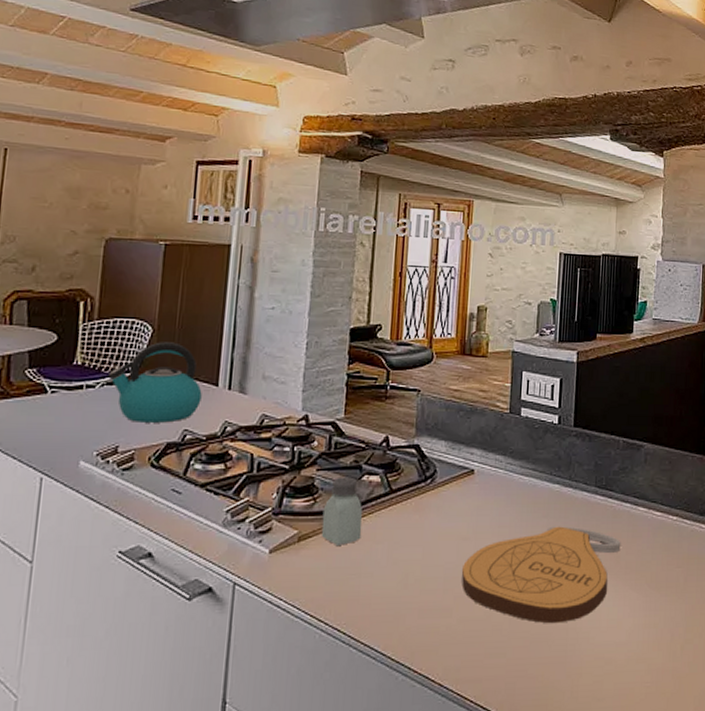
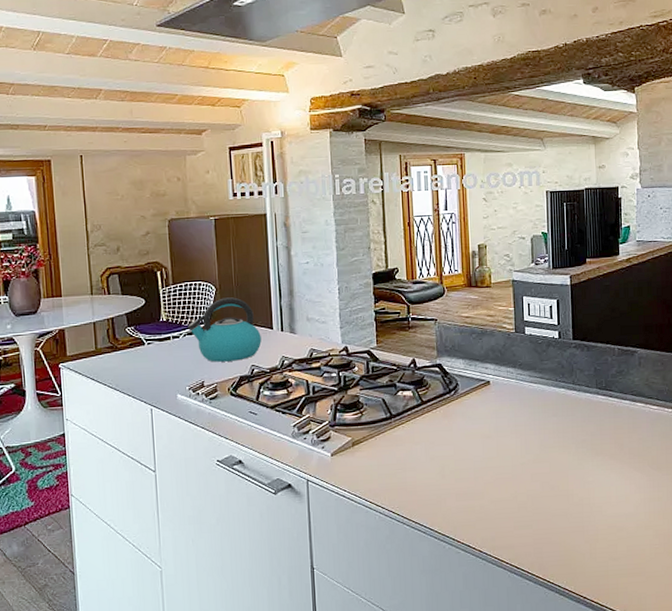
saltshaker: present [321,477,363,545] -> none [369,393,403,447]
cutting board: present [461,526,621,624] -> none [488,422,623,501]

